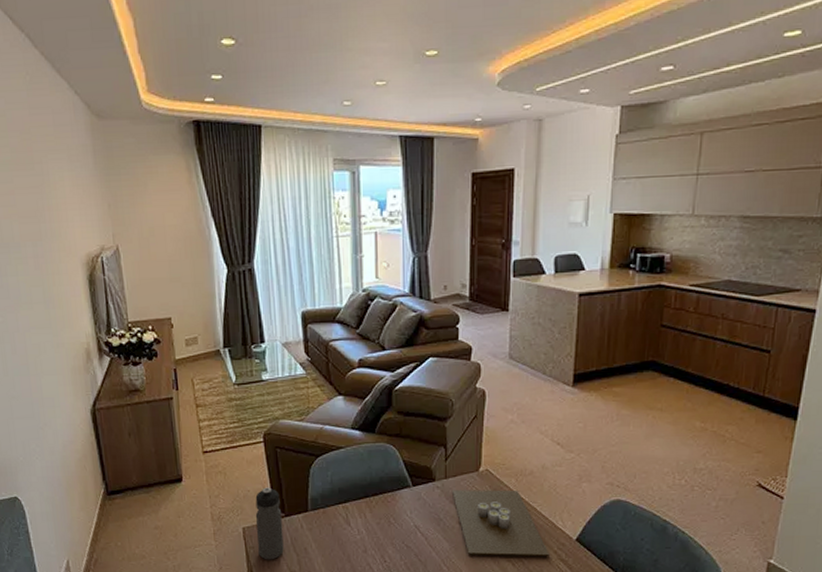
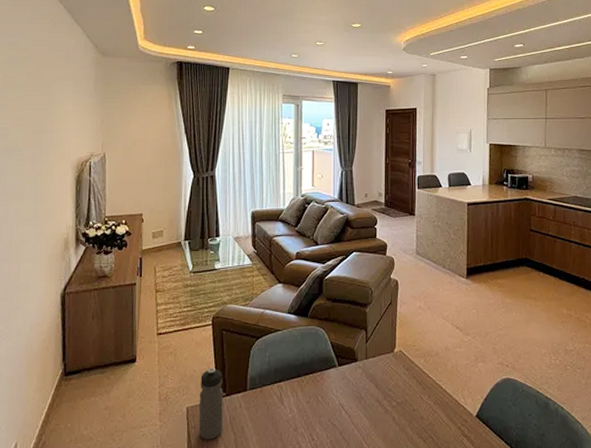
candle: present [451,490,549,556] -> none [371,369,455,433]

